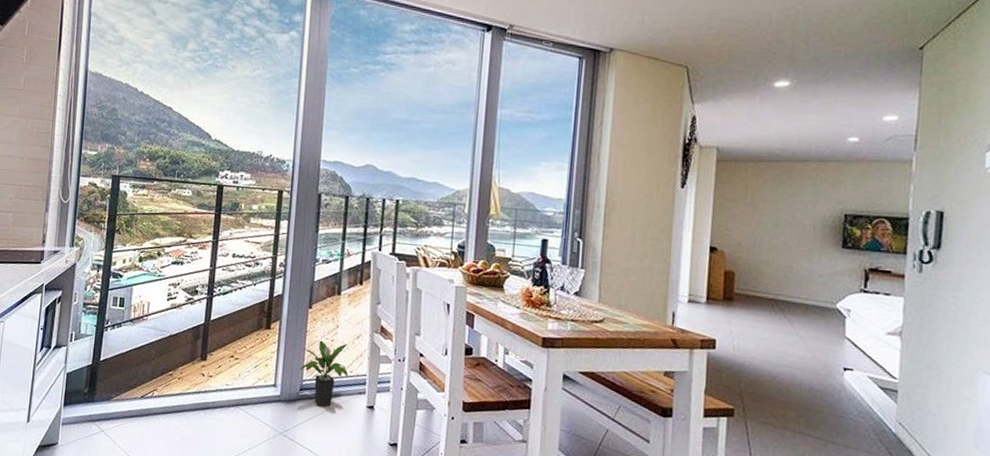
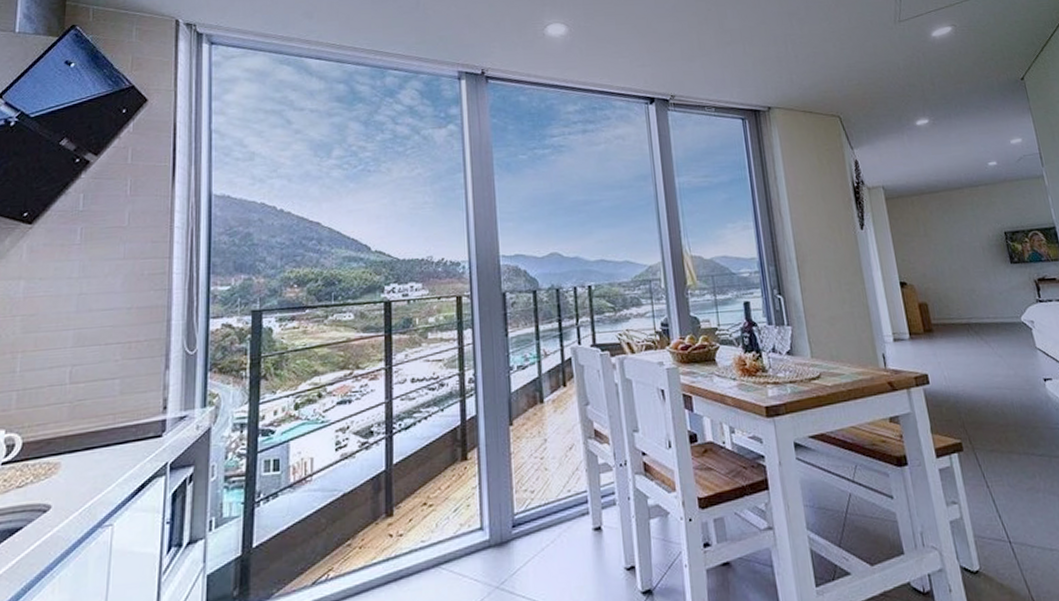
potted plant: present [300,340,349,407] -> none [509,459,567,543]

